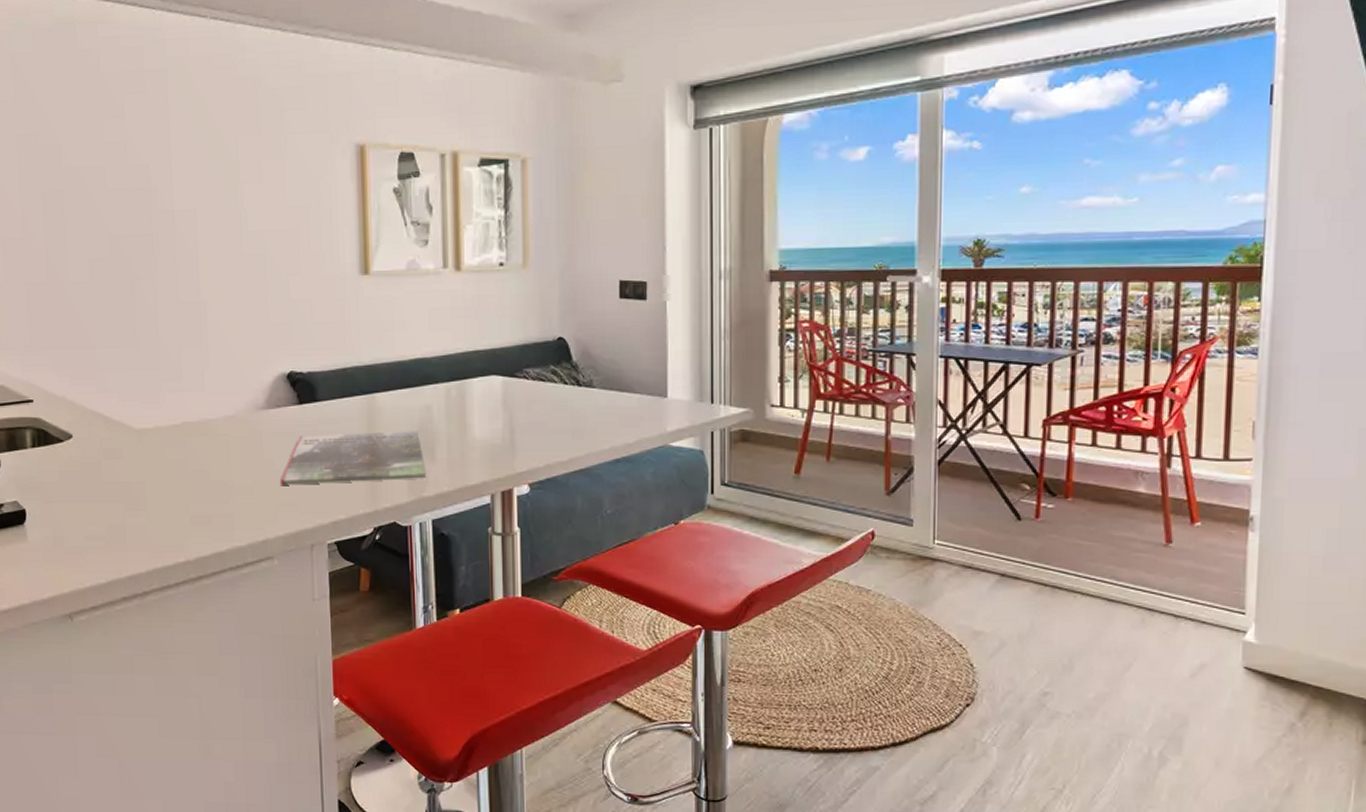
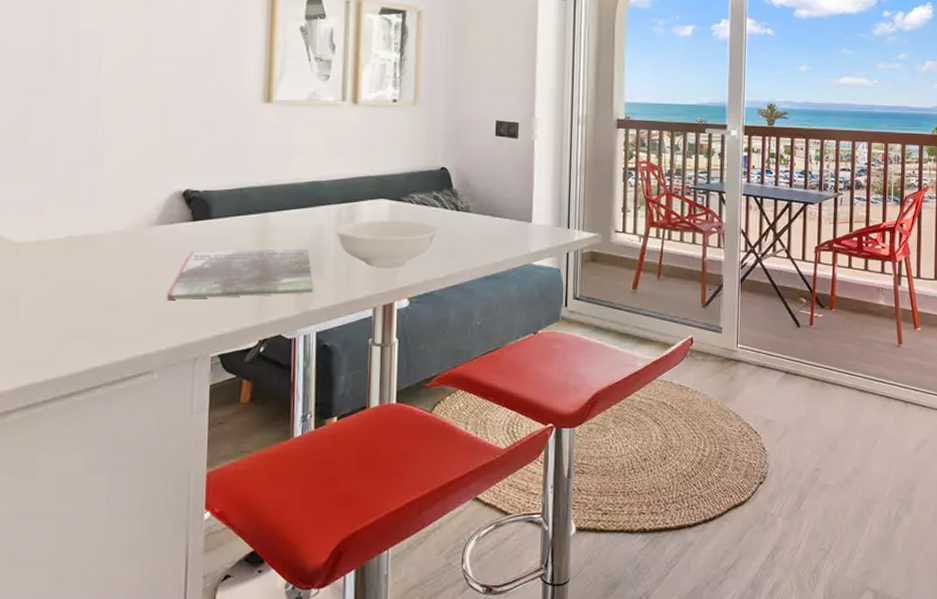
bowl: none [445,398,558,450] -> present [335,220,438,267]

